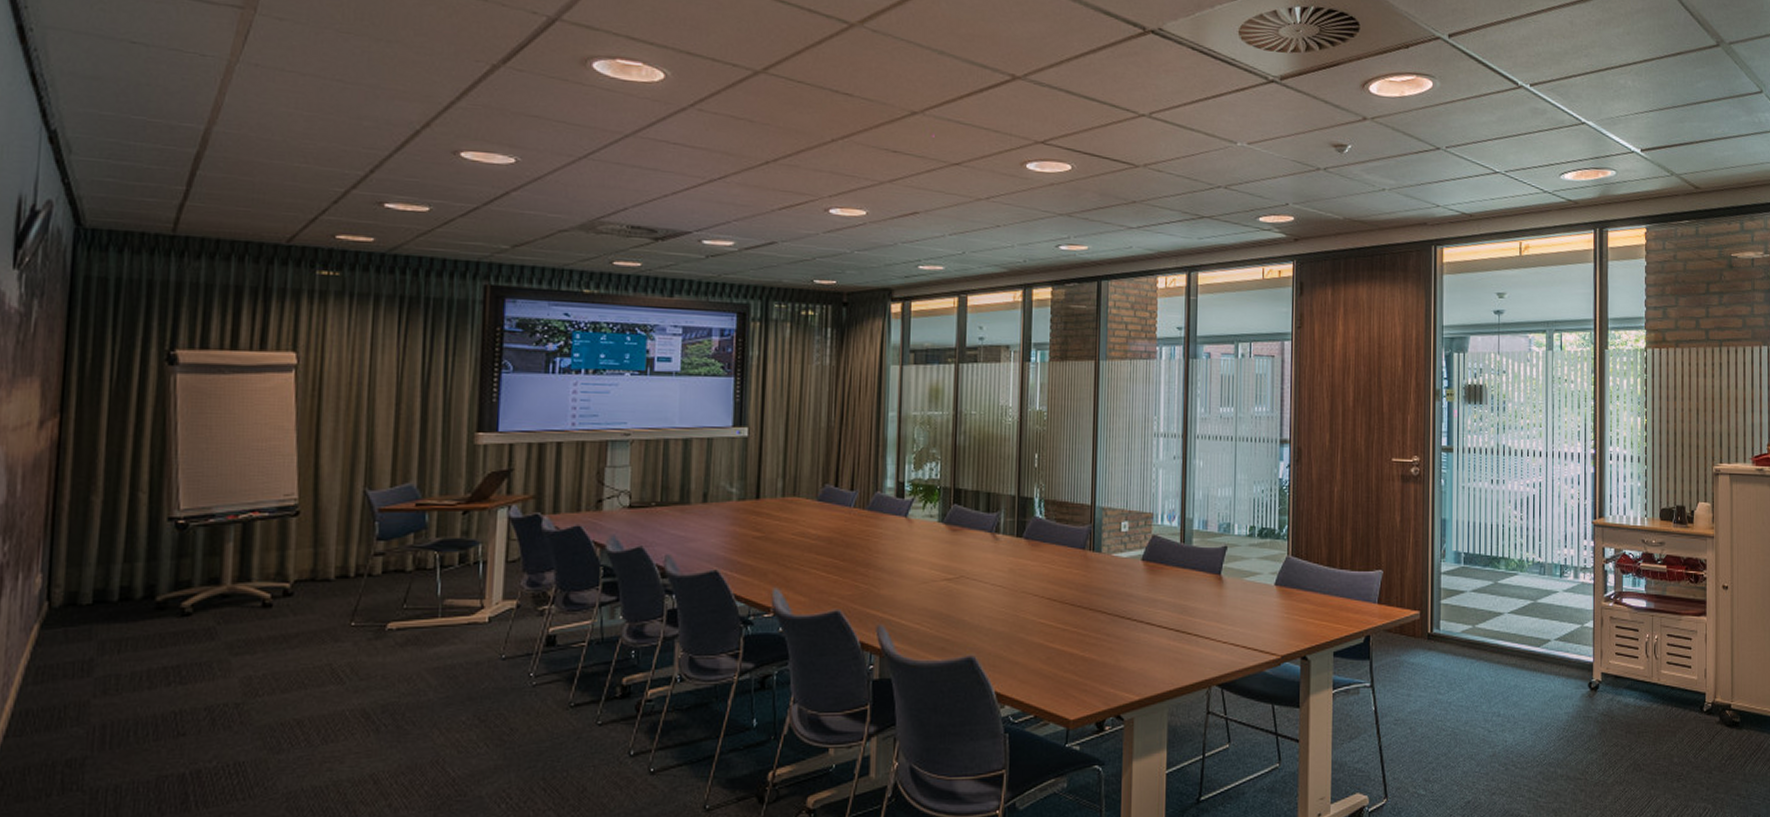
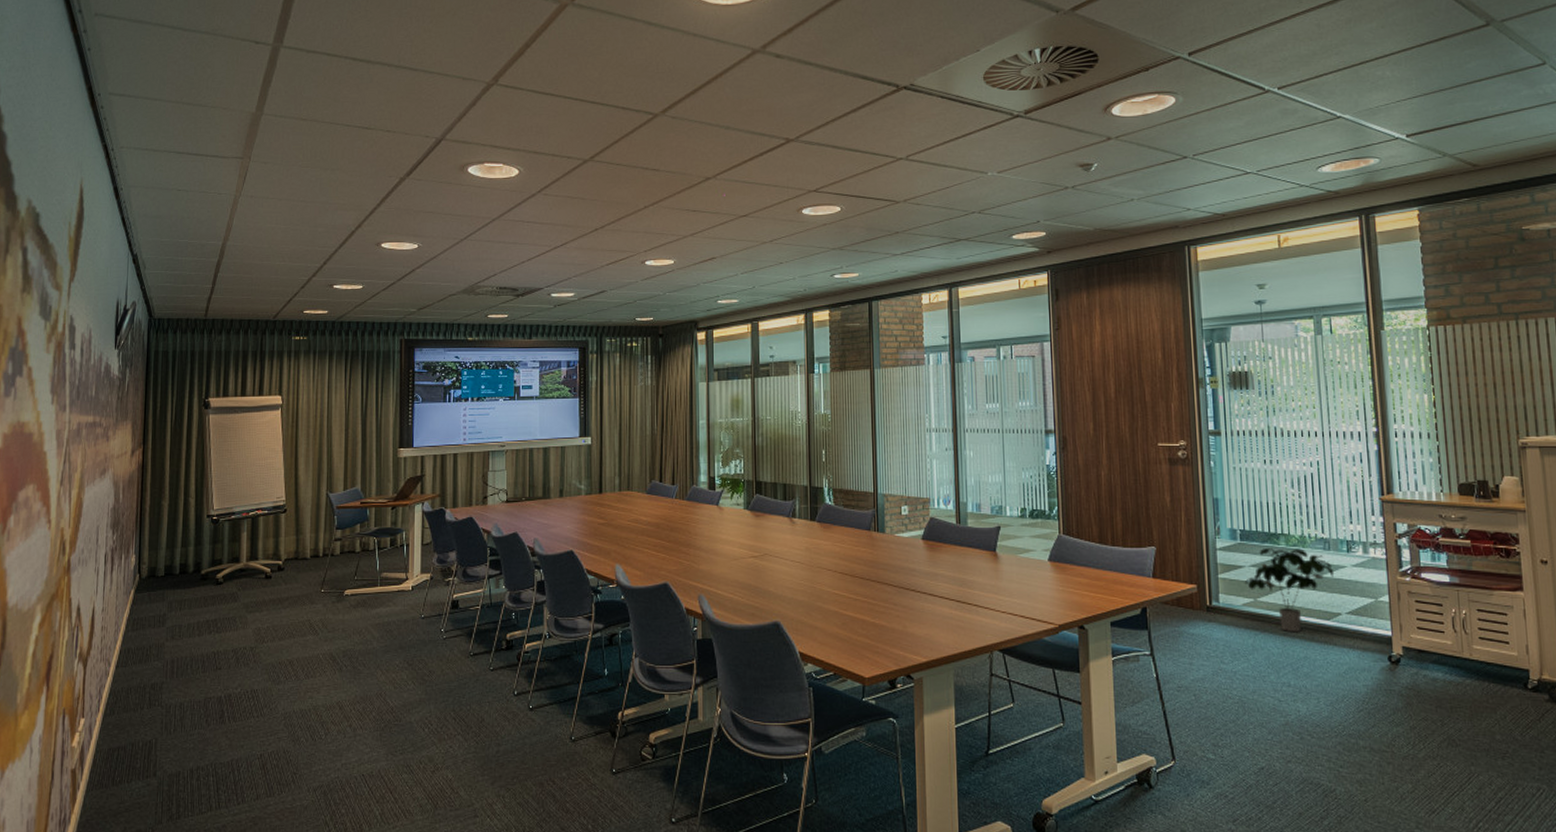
potted plant: none [1464,572,1547,659] -> present [1244,548,1335,632]

